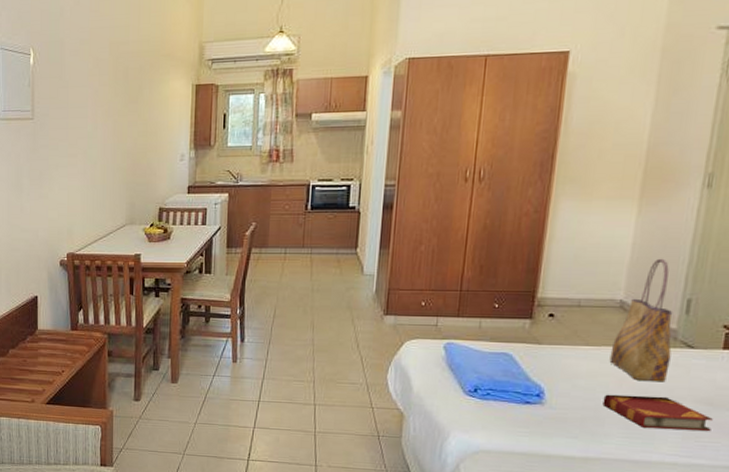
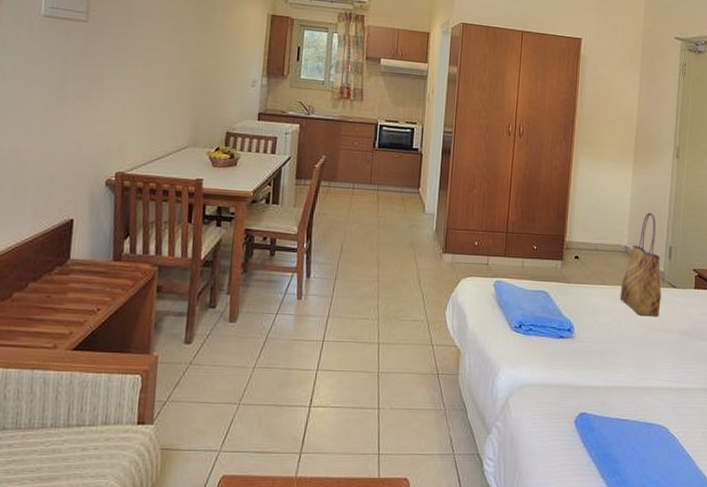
hardback book: present [603,394,713,431] -> none [617,328,692,358]

